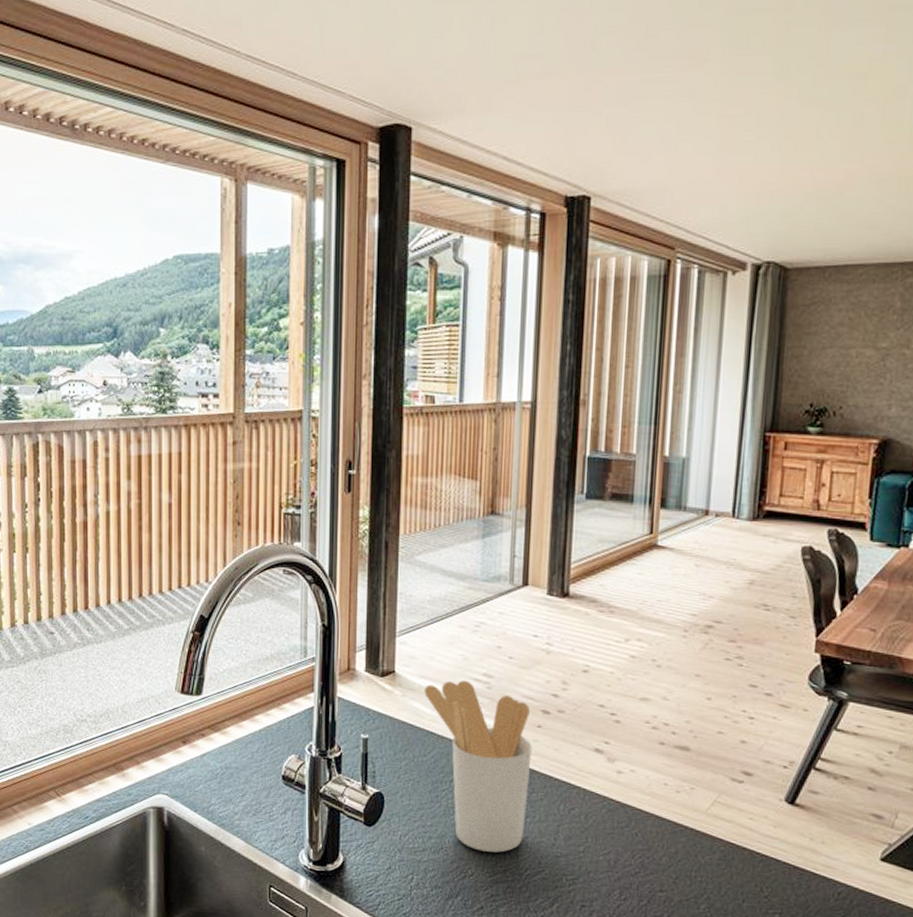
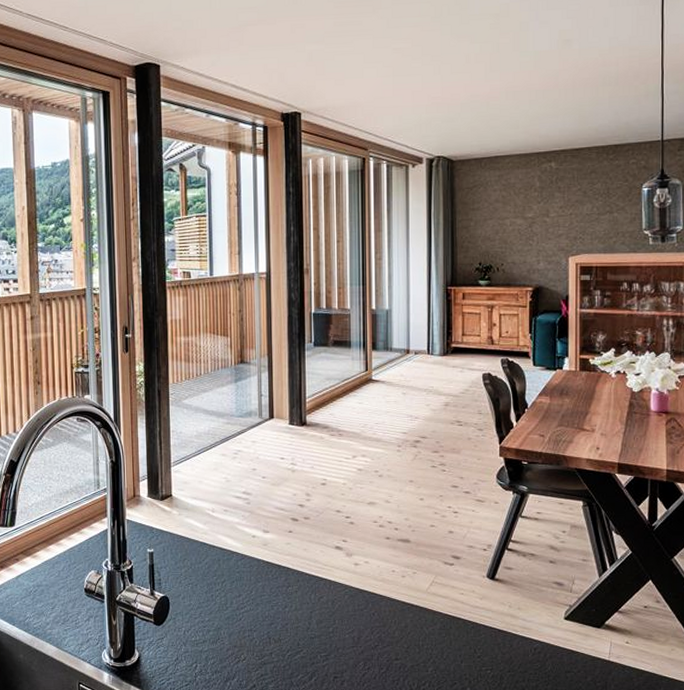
utensil holder: present [424,680,532,853] -> none [196,498,286,639]

